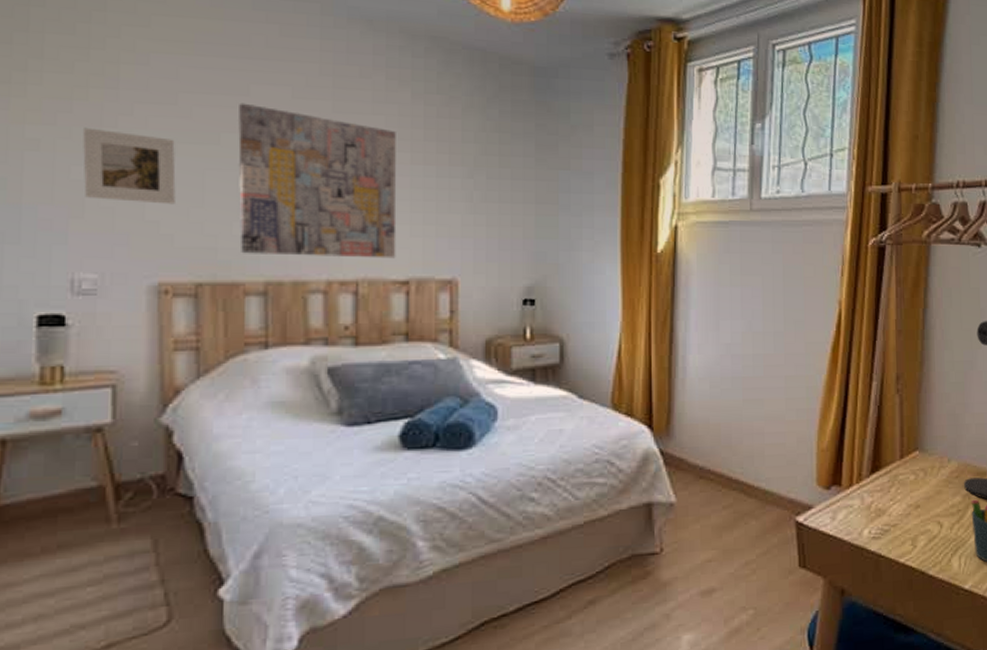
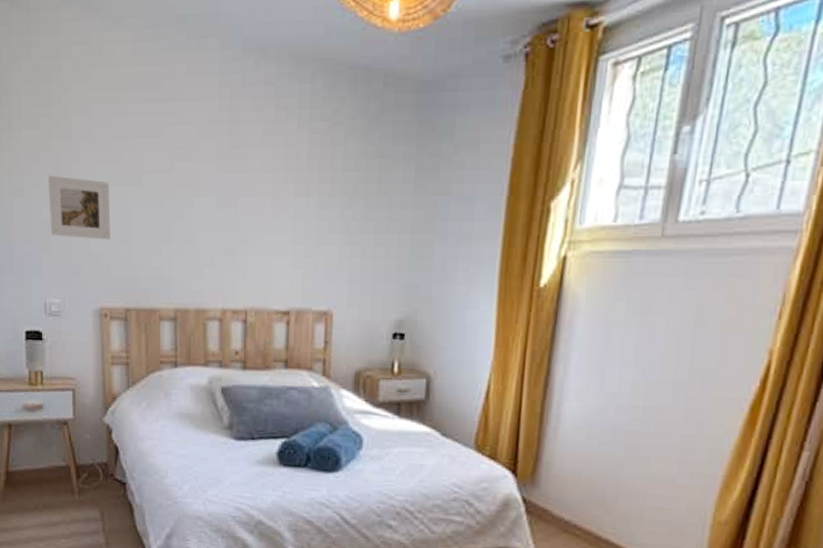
wall art: present [238,103,397,259] -> none [155,144,283,290]

